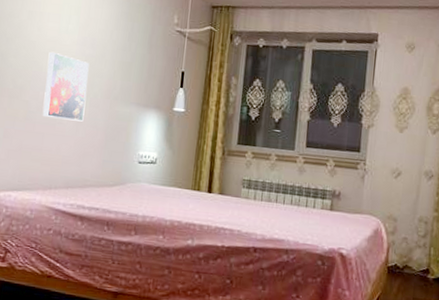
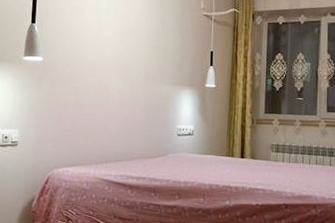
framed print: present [42,51,89,122] -> none [90,42,128,102]

